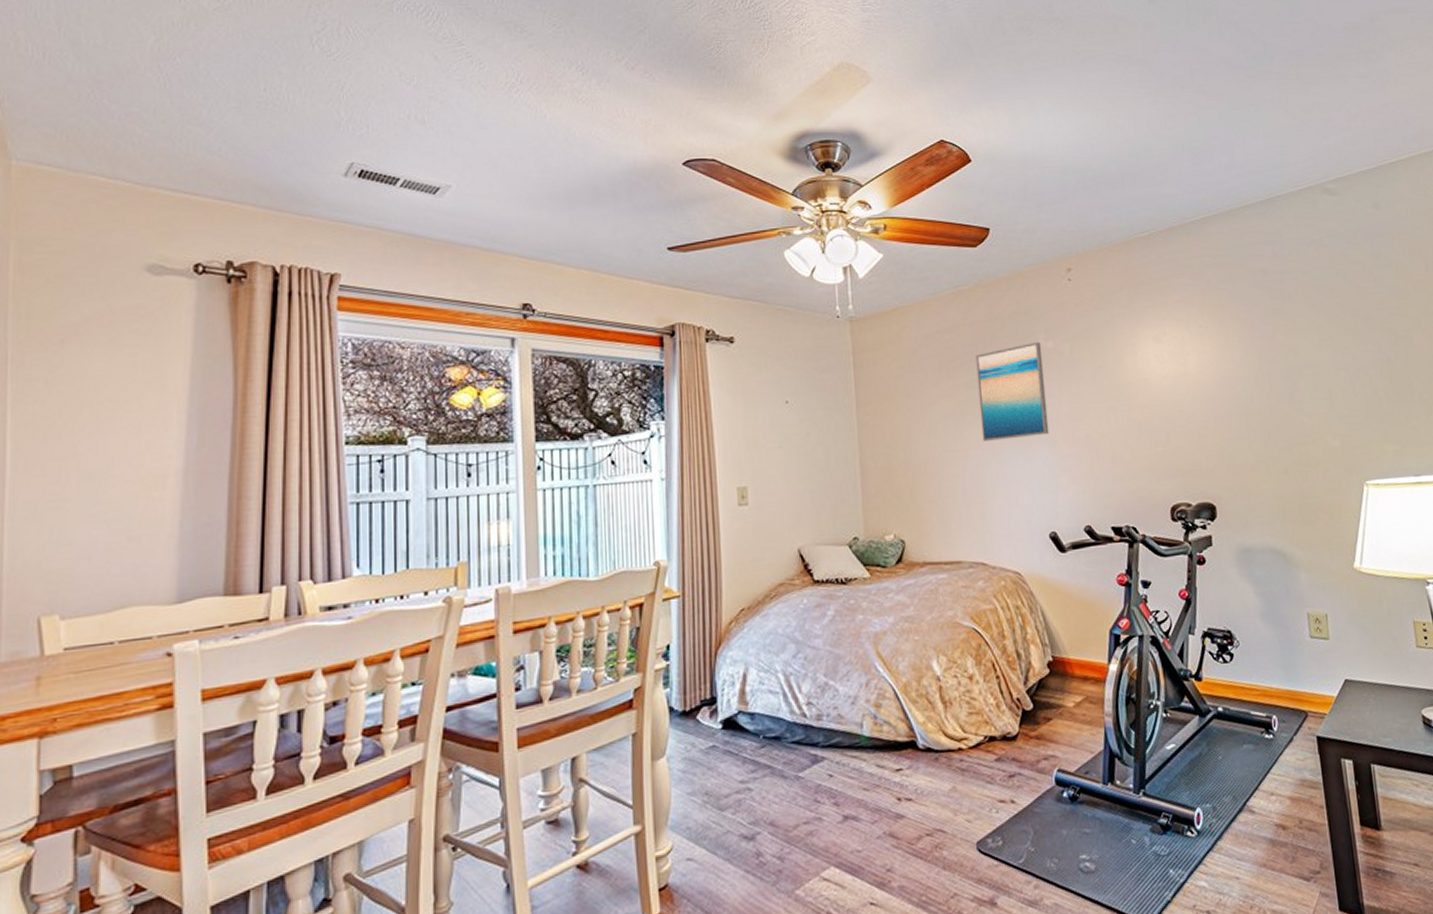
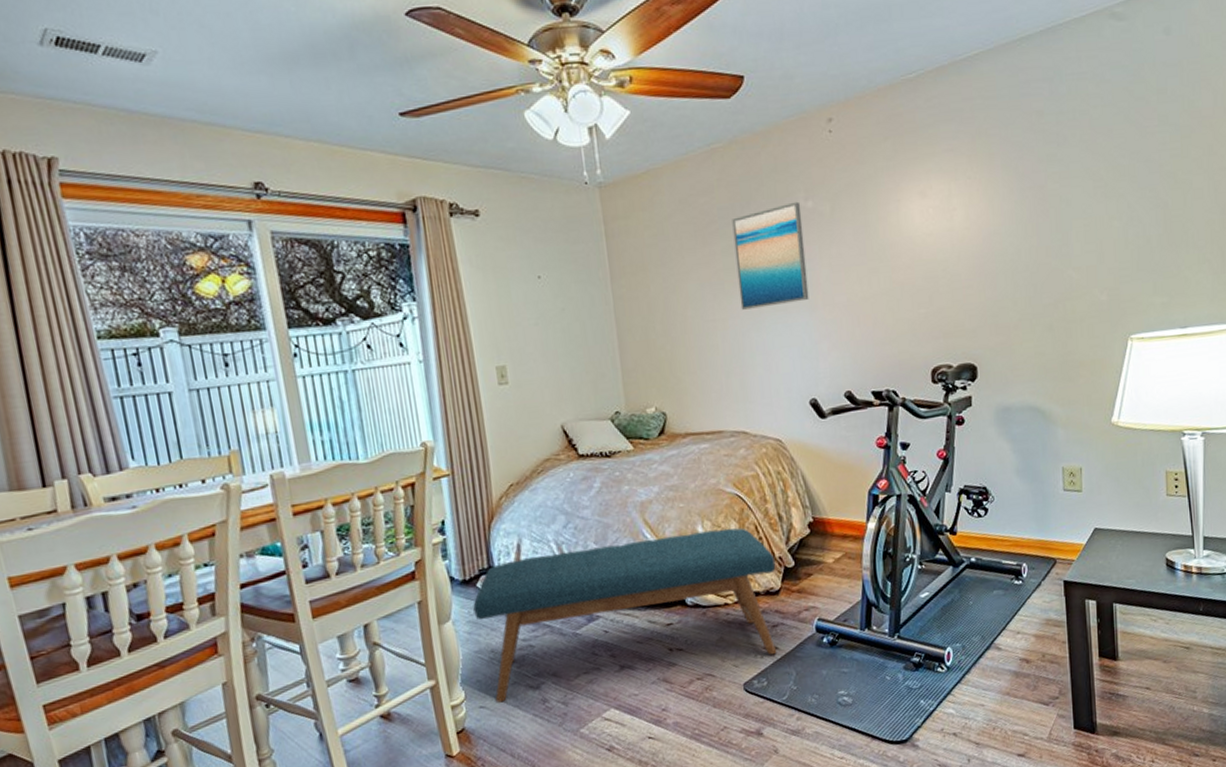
bench: none [691,664,1014,855] -> present [473,528,777,703]

